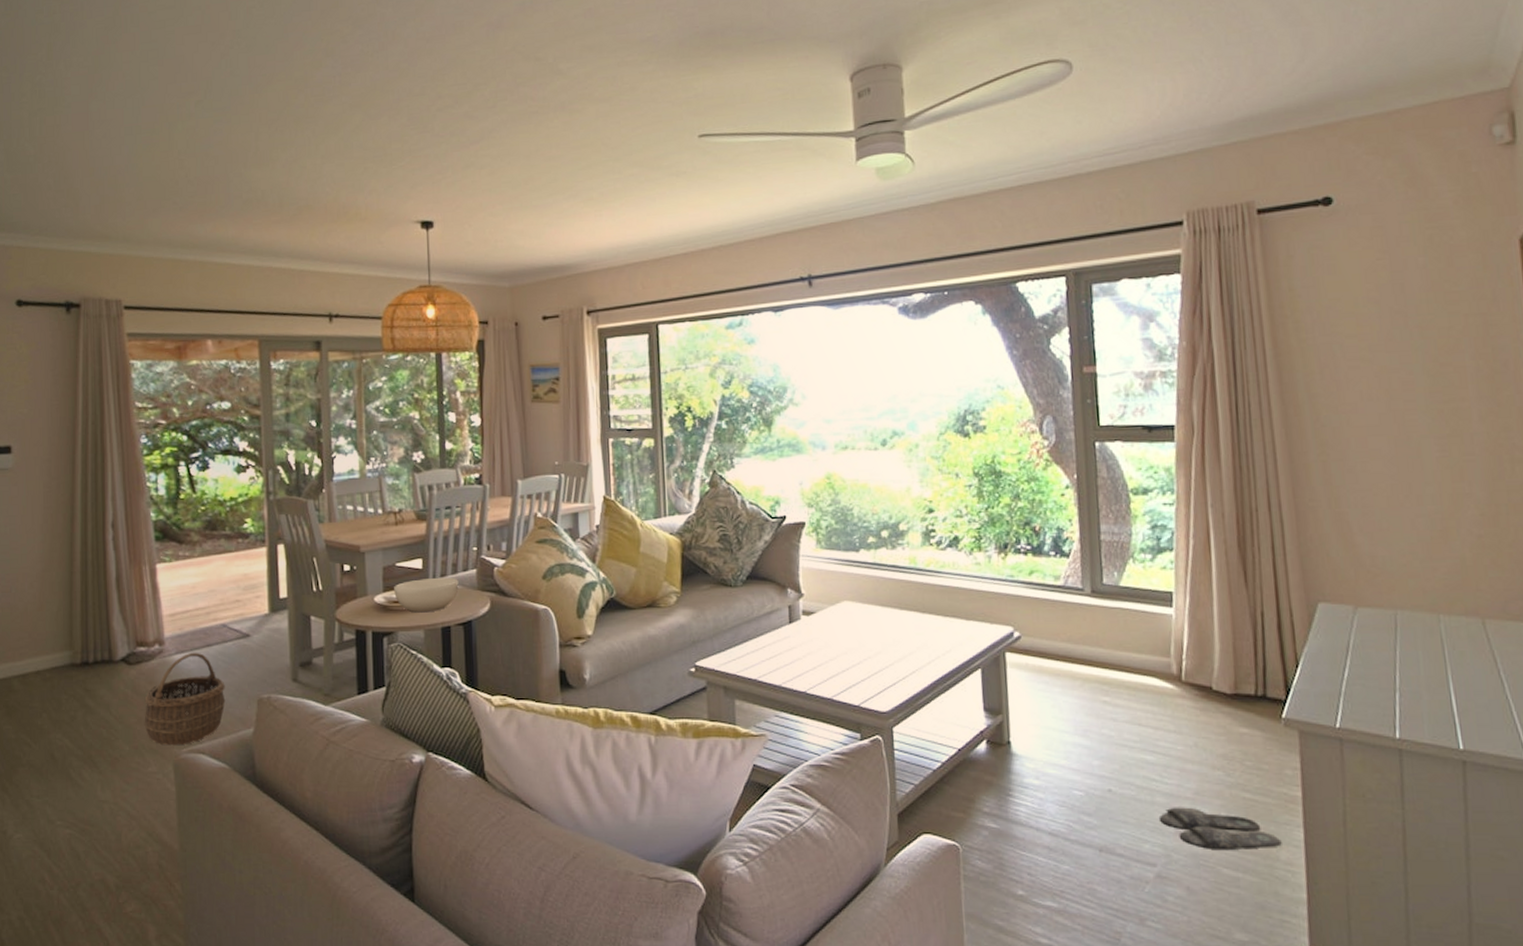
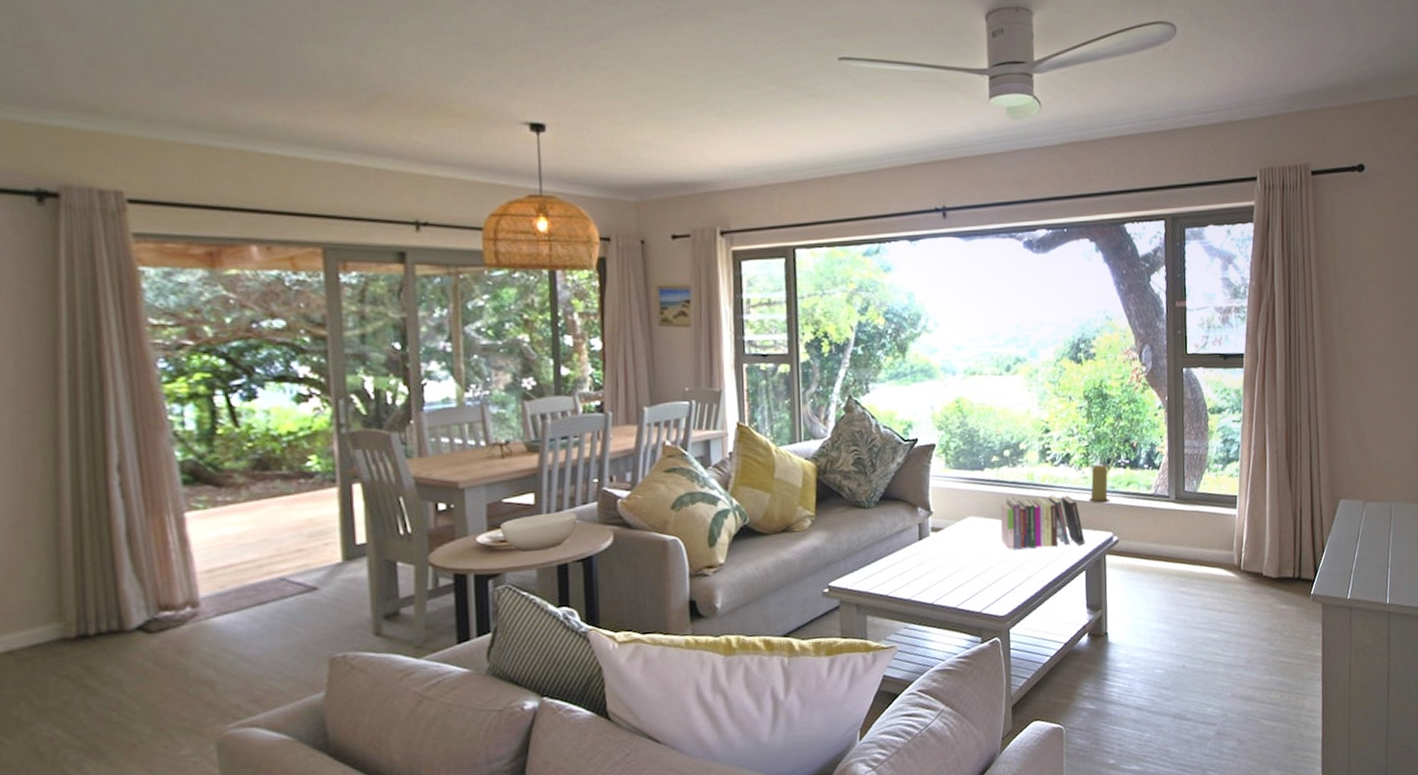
wicker basket: present [144,652,226,746] -> none [172,612,287,723]
books: none [879,581,980,640] -> present [1000,495,1085,551]
candle: none [982,550,1008,594] -> present [1088,465,1109,504]
slippers: present [1160,807,1282,851] -> none [1220,673,1306,707]

